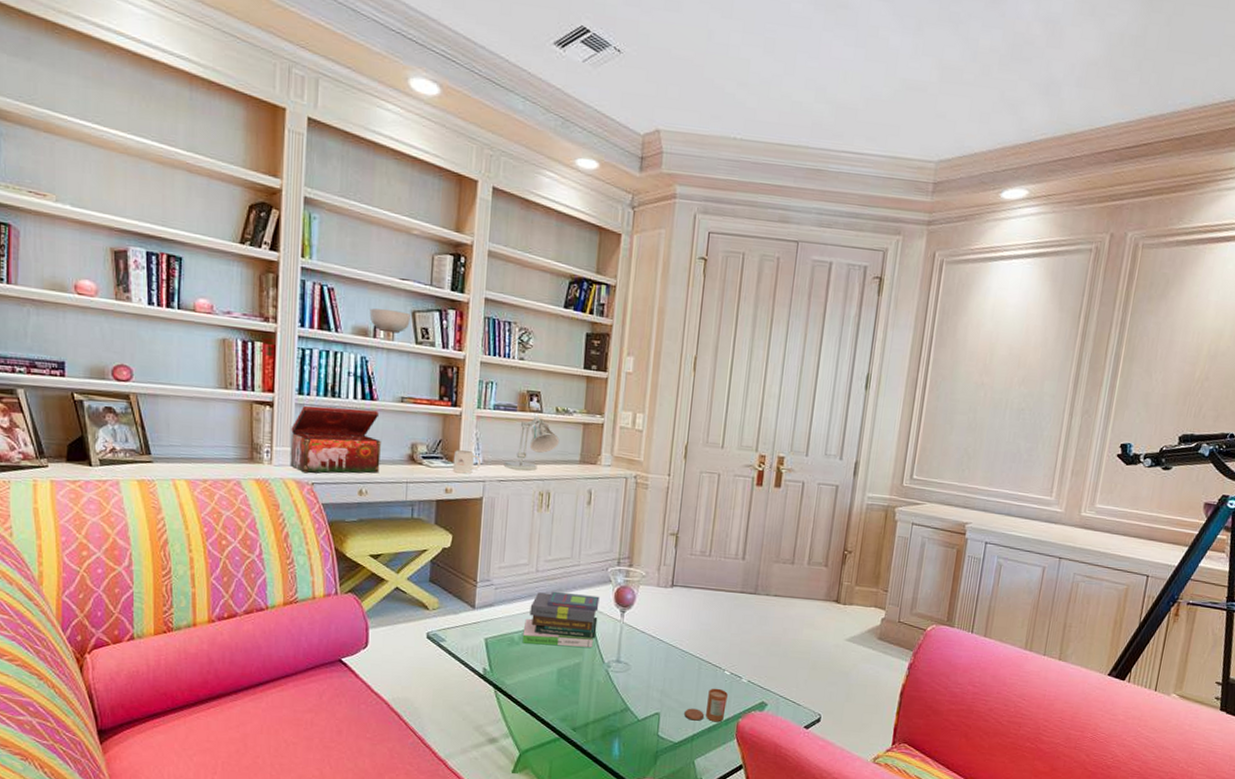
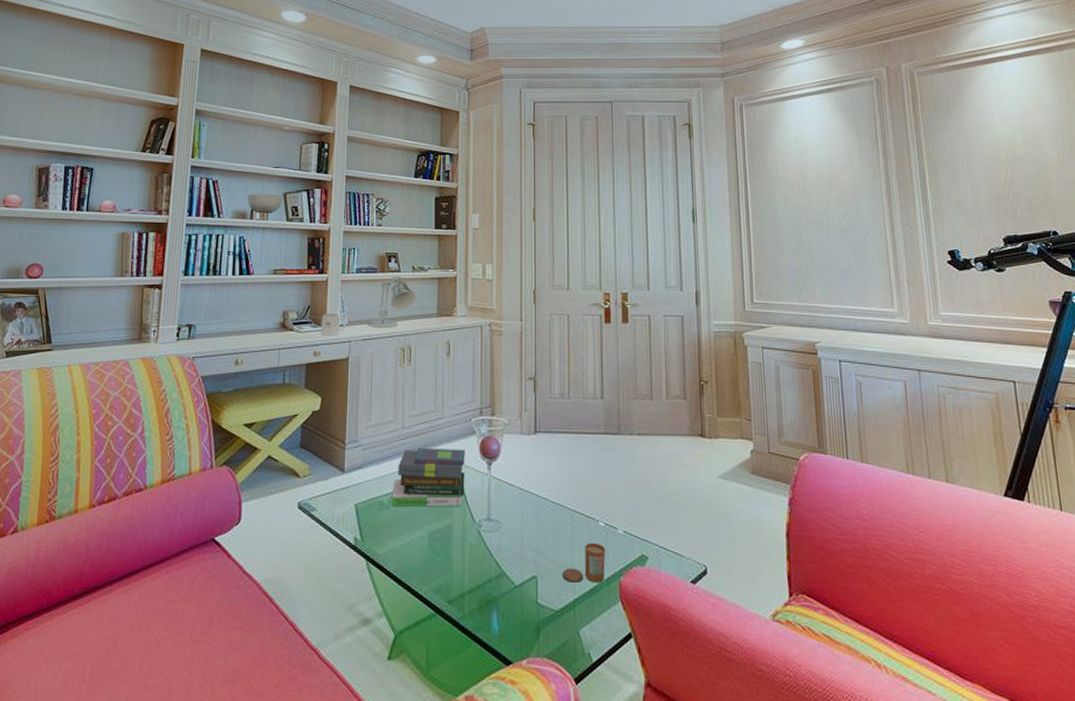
decorative box: present [290,405,381,474] -> none [173,284,256,349]

